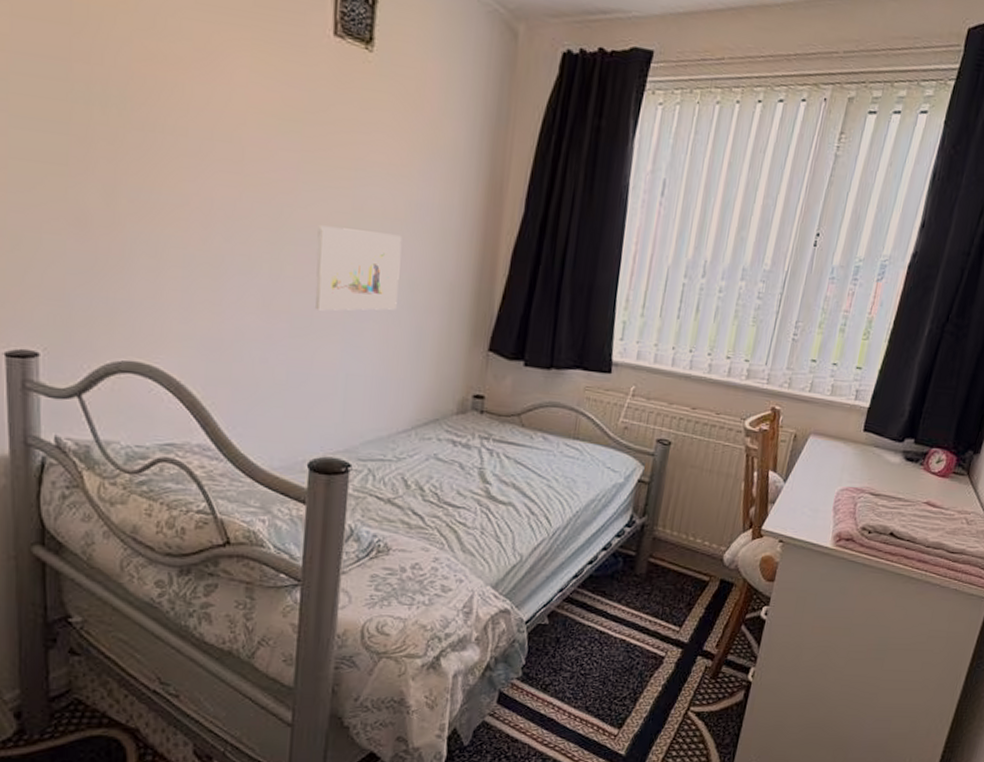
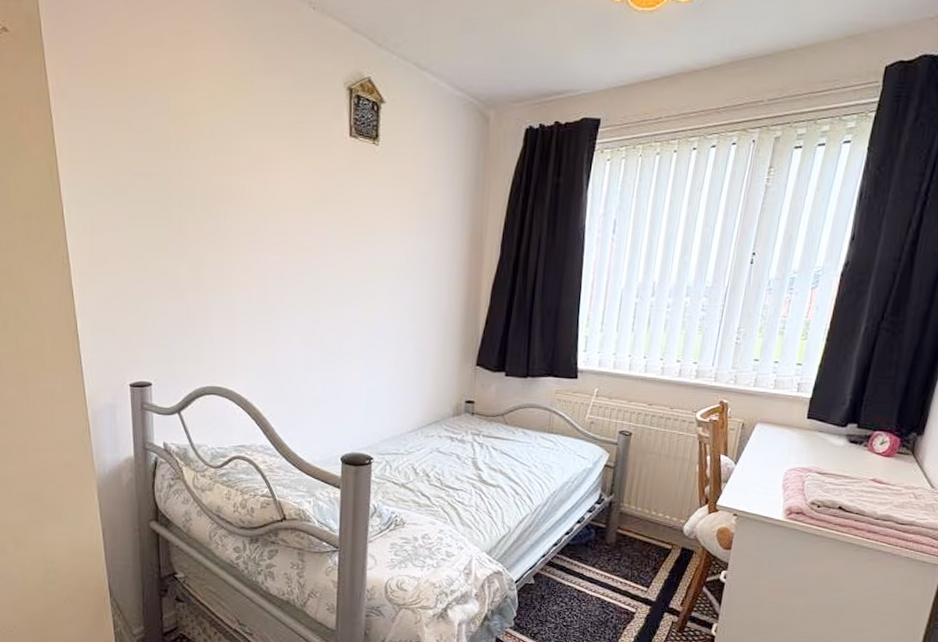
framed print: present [314,225,402,311] -> none [342,278,406,342]

